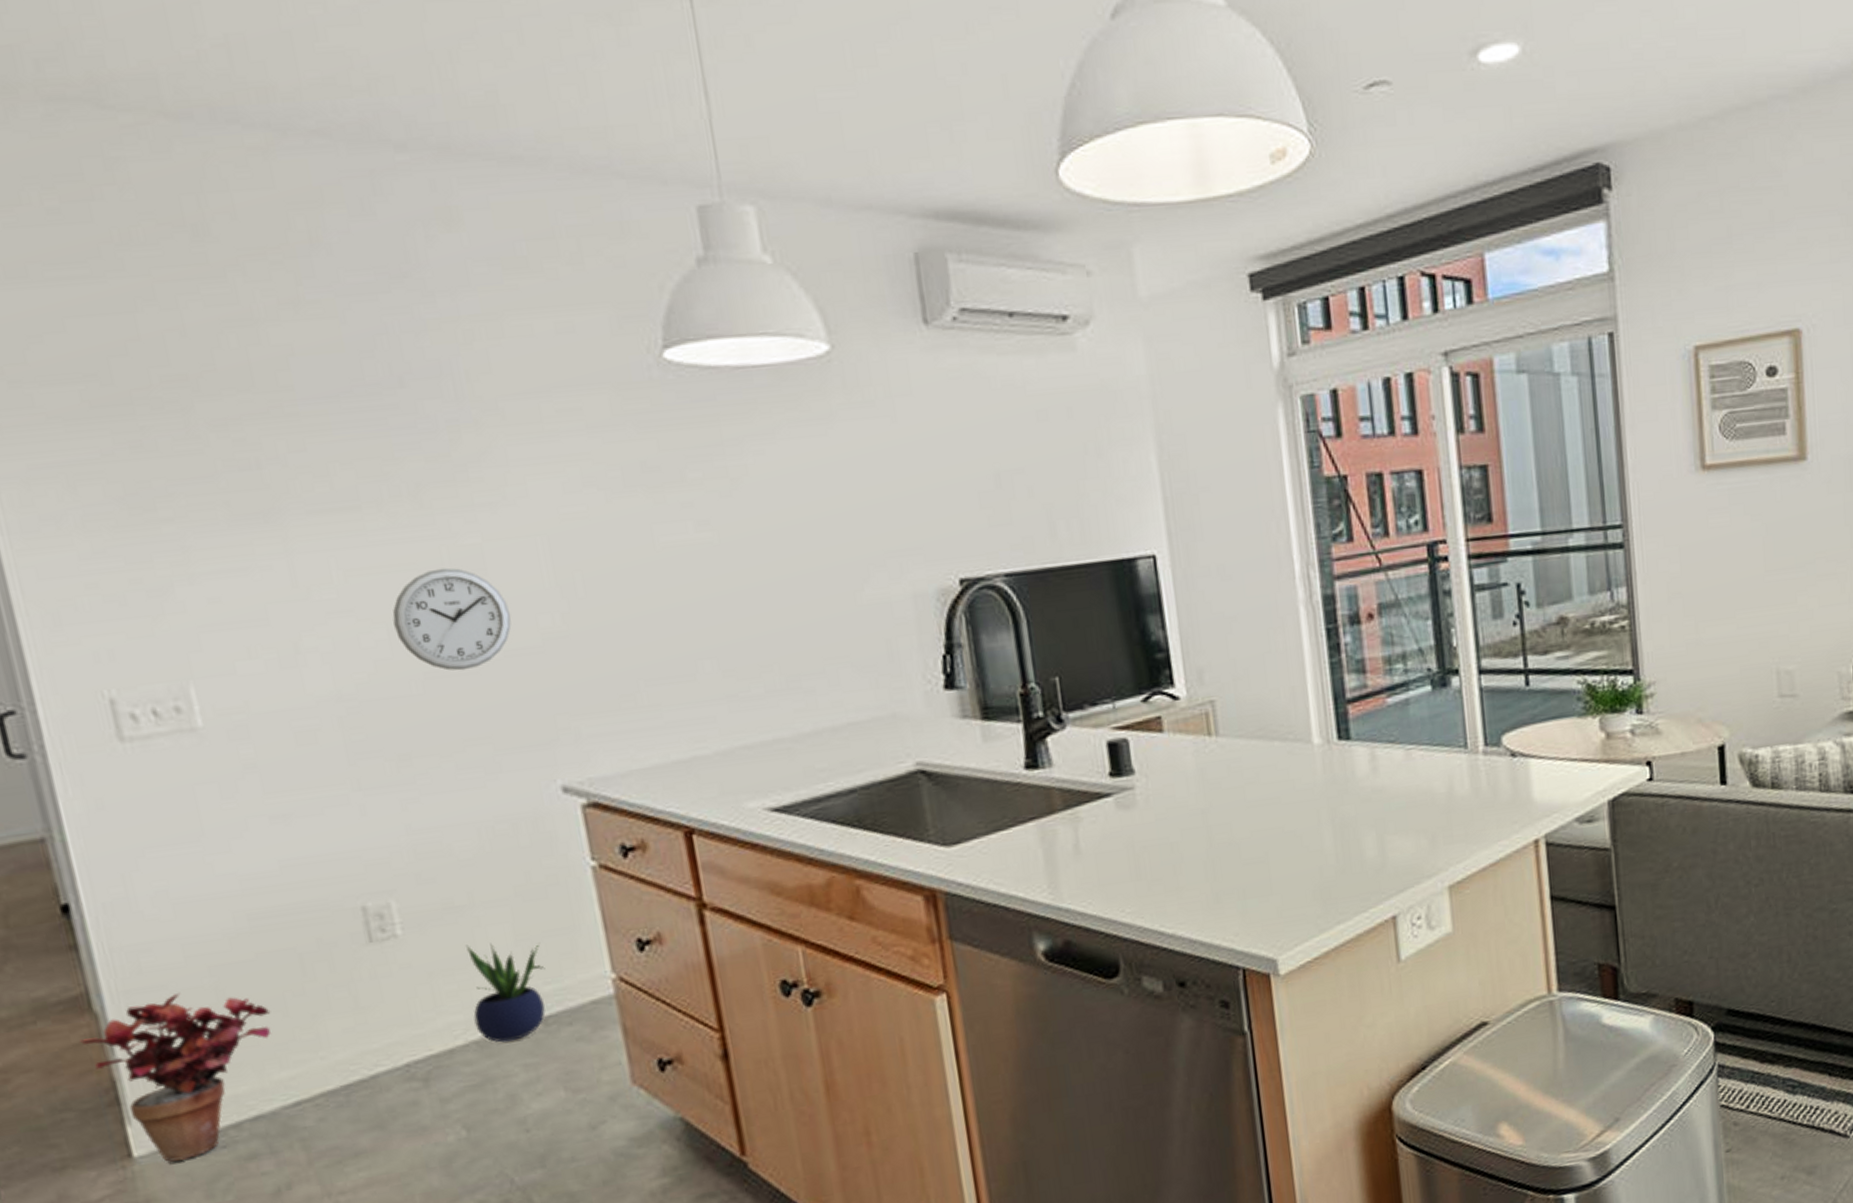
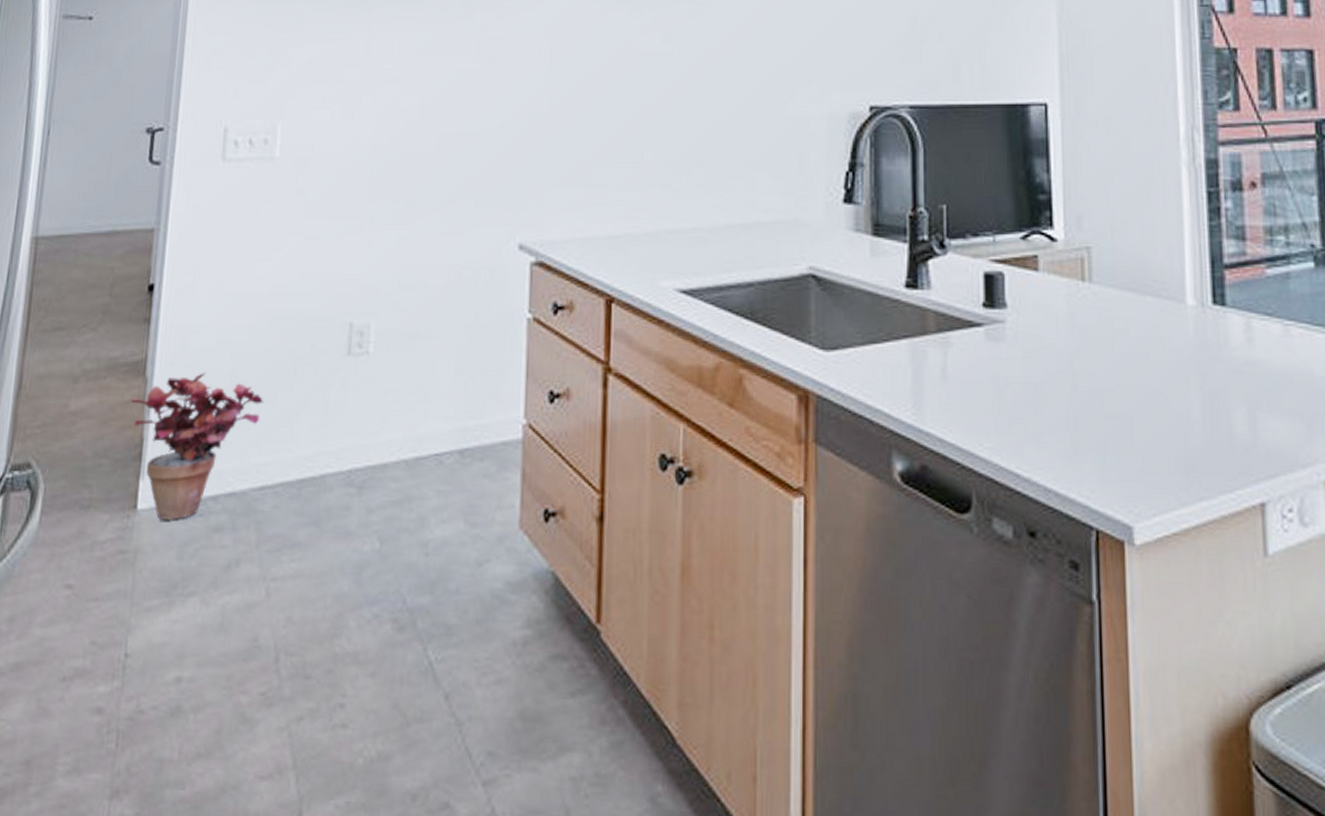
wall clock: present [392,567,512,671] -> none [427,53,512,136]
potted plant: present [466,943,545,1043] -> none [408,371,473,466]

